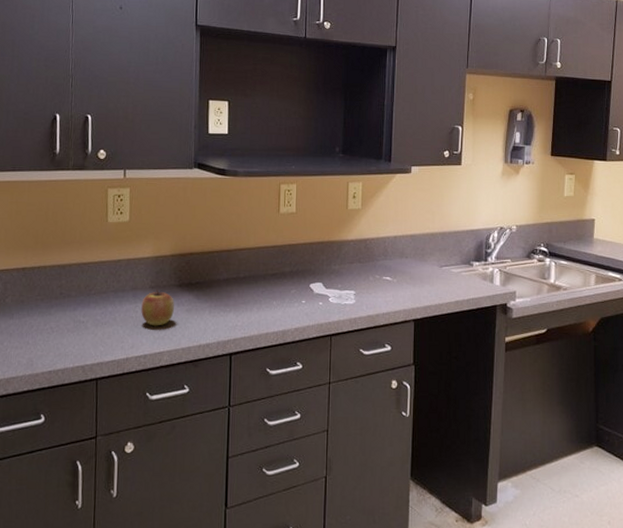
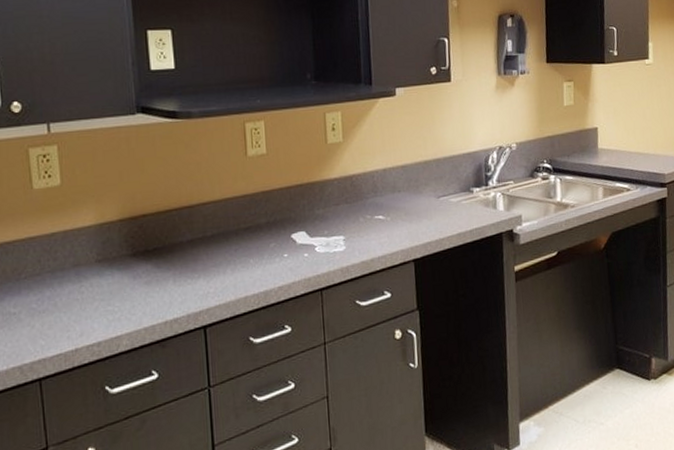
apple: present [141,290,174,326] -> none [87,263,130,307]

